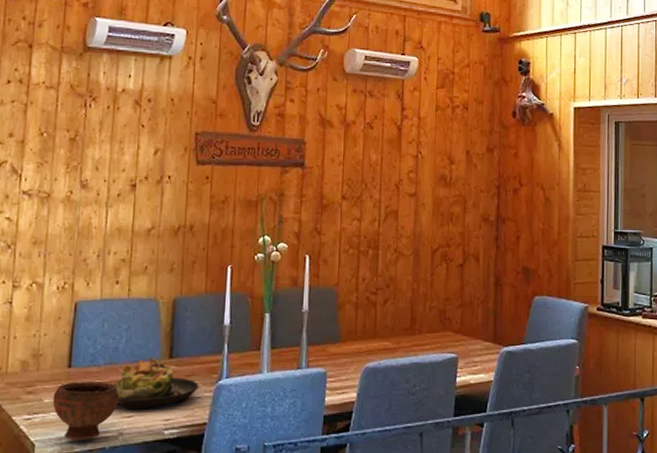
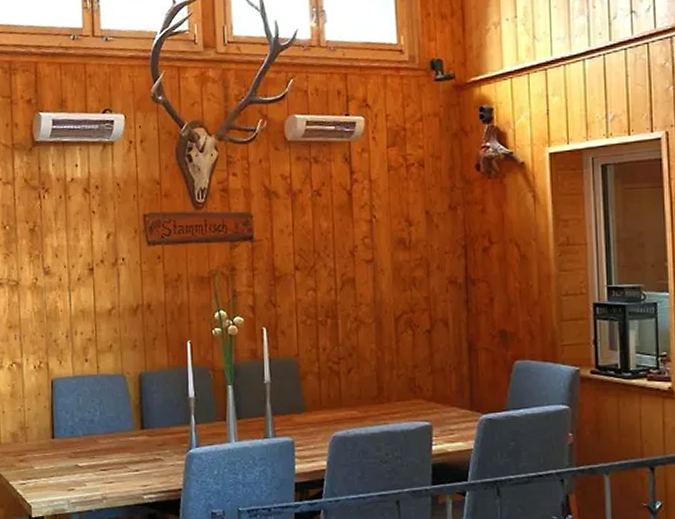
bowl: present [52,382,119,441] -> none [42,451,99,504]
salad: present [114,357,199,411] -> none [93,428,171,477]

